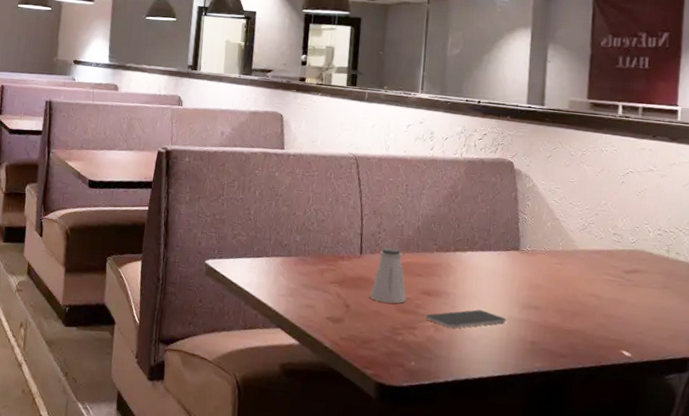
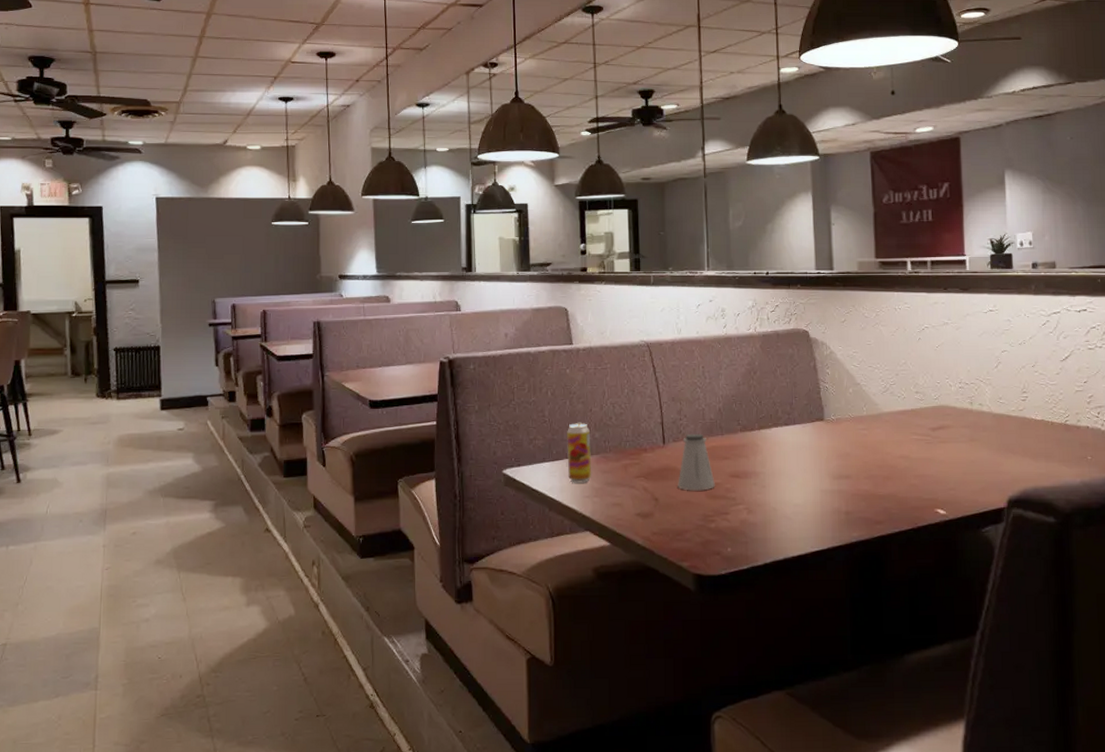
beverage can: none [266,223,292,282] -> present [567,422,592,483]
smartphone: present [424,309,507,328] -> none [736,486,819,508]

